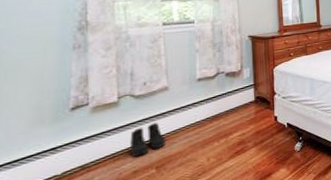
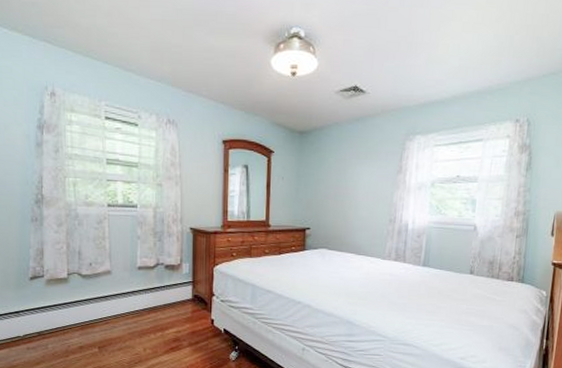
boots: present [130,122,165,157] -> none [77,304,107,334]

